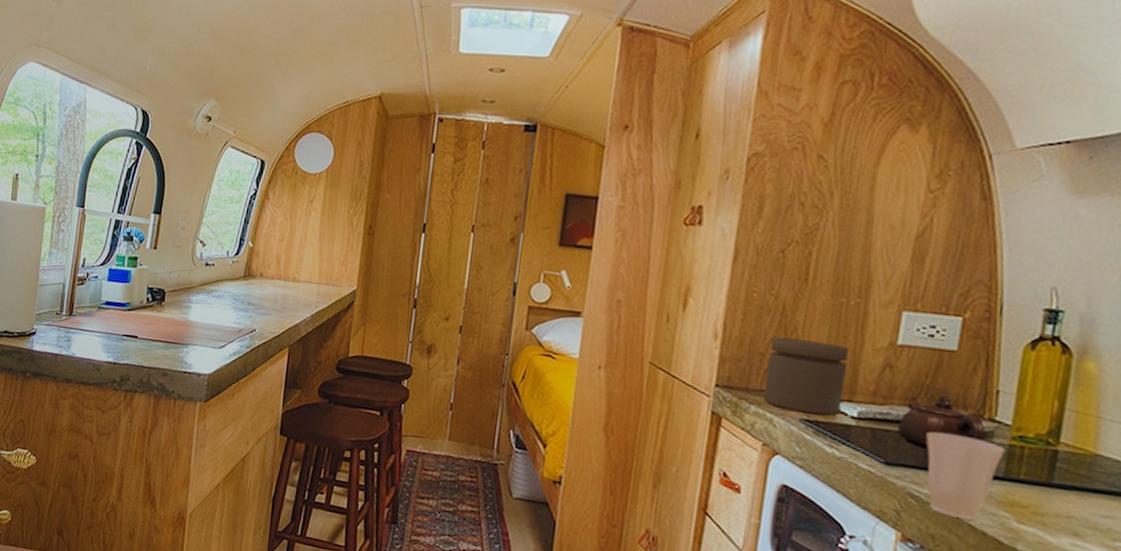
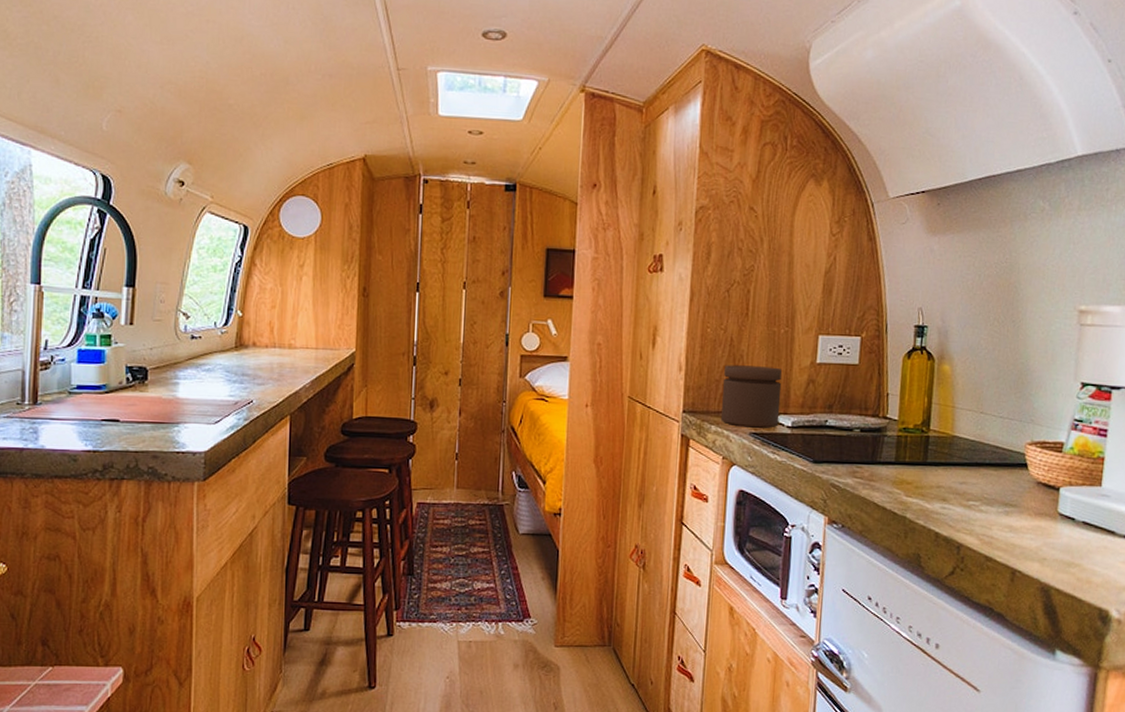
teapot: present [898,394,986,450] -> none [821,400,881,448]
cup: present [926,431,1005,521] -> none [841,432,895,500]

